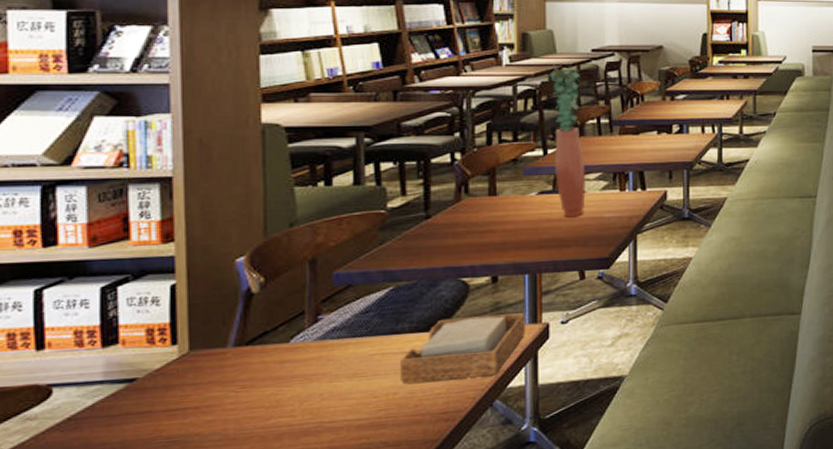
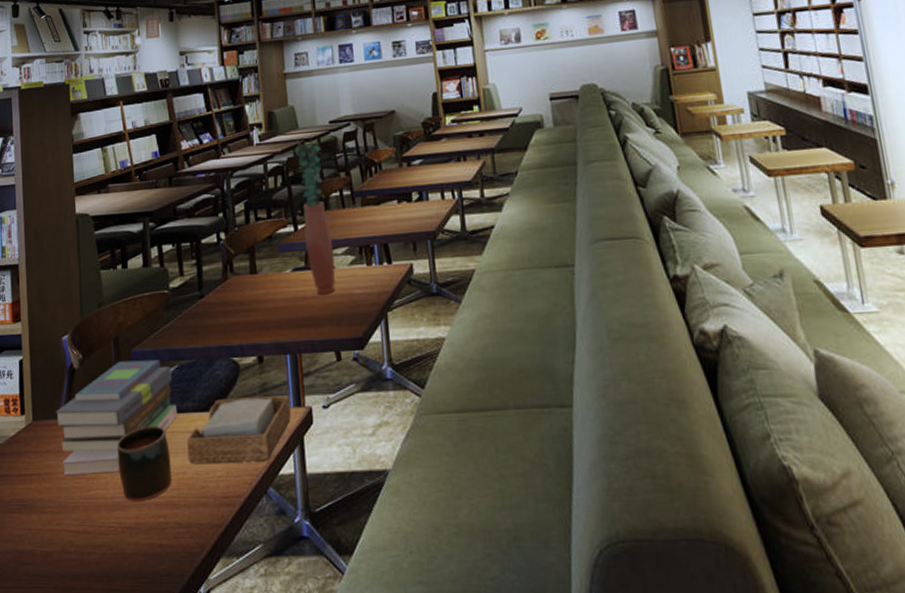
books: none [222,281,390,406] -> present [55,359,178,475]
mug: none [308,348,379,426] -> present [116,425,172,502]

